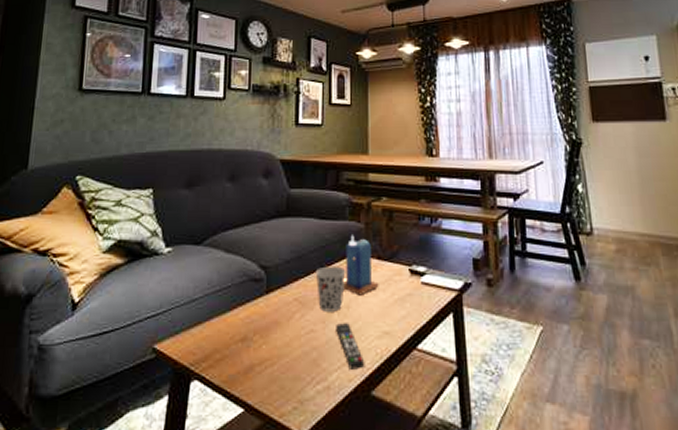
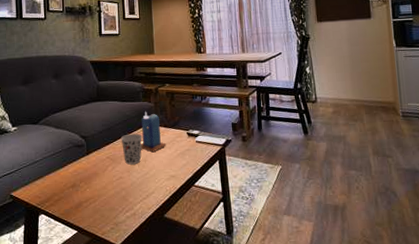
remote control: present [336,323,365,369] -> none [137,171,159,201]

